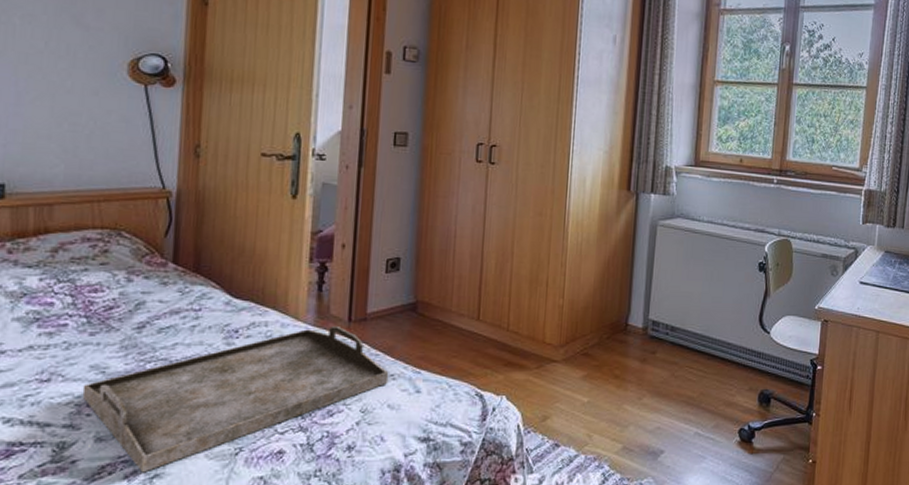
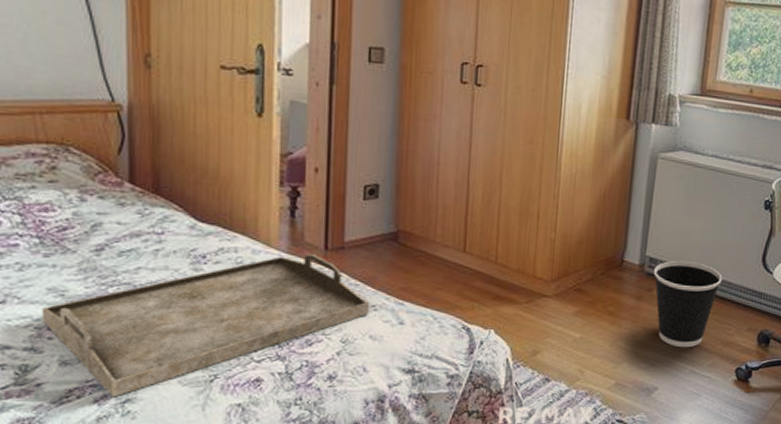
wastebasket: none [656,322,722,410] -> present [653,260,723,348]

